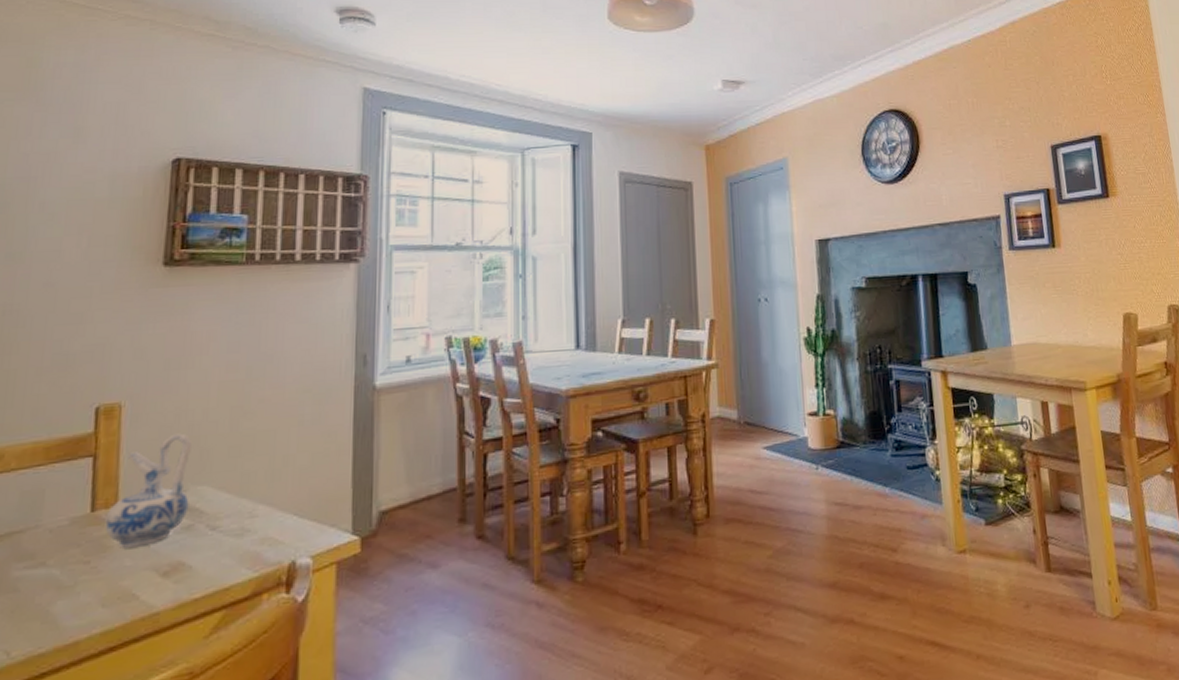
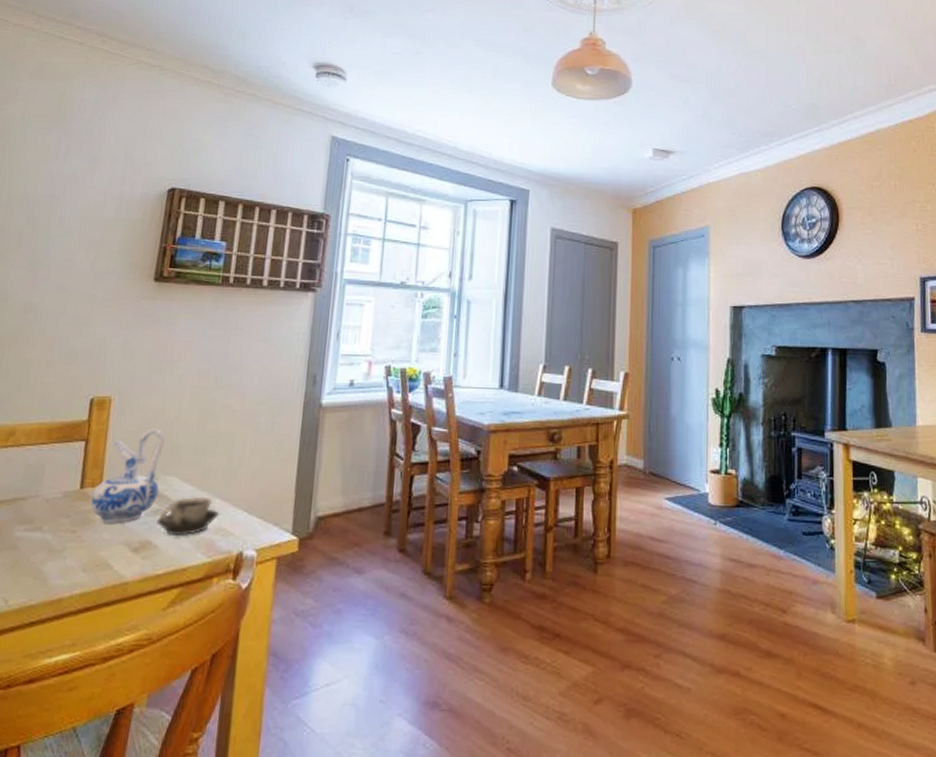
cup: none [188,504,266,552] -> present [156,496,221,535]

